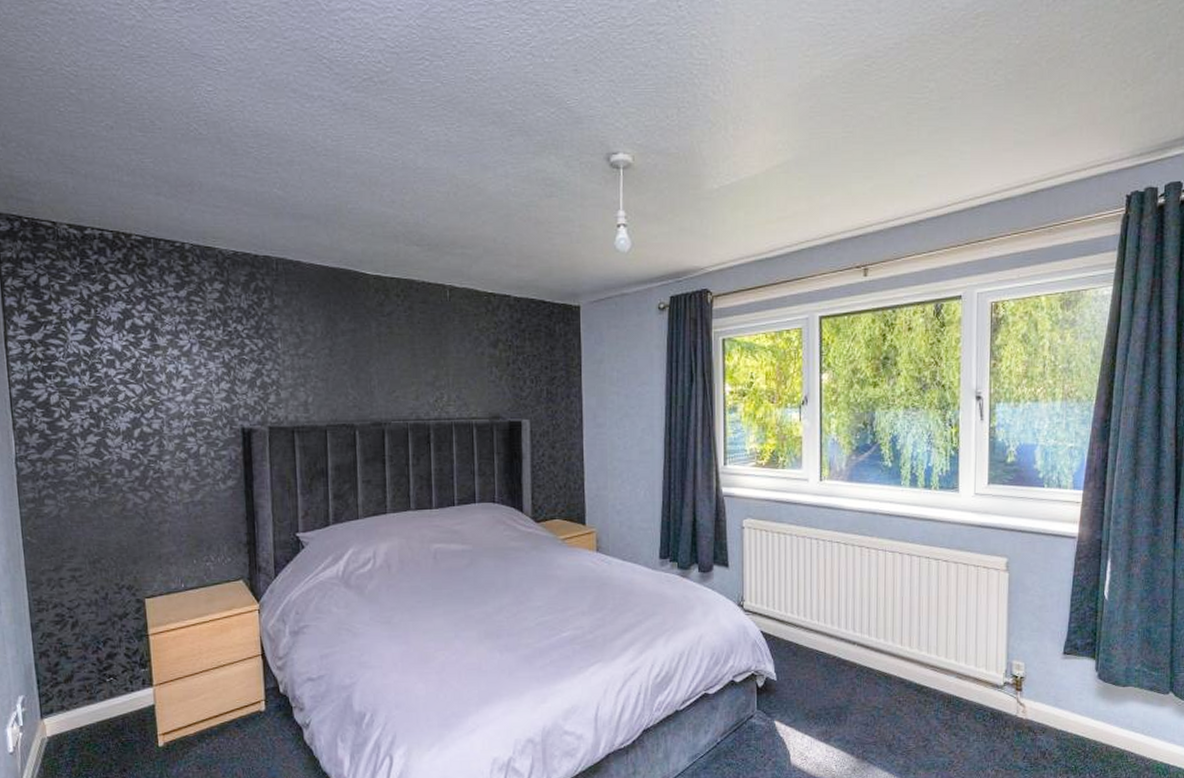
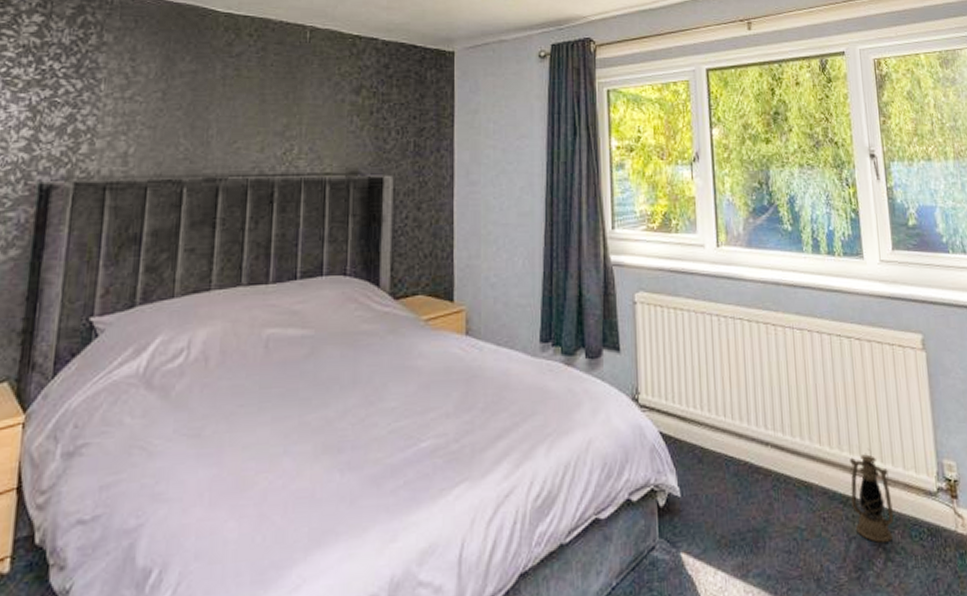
lantern: none [925,649,961,721] -> present [849,448,894,543]

